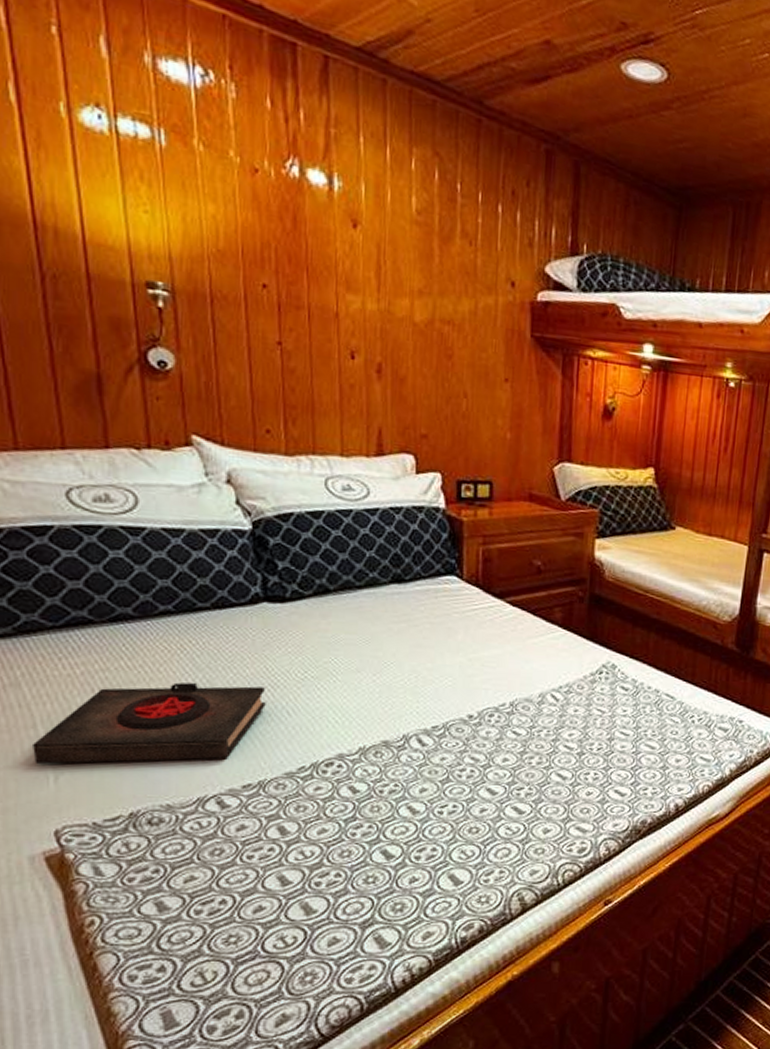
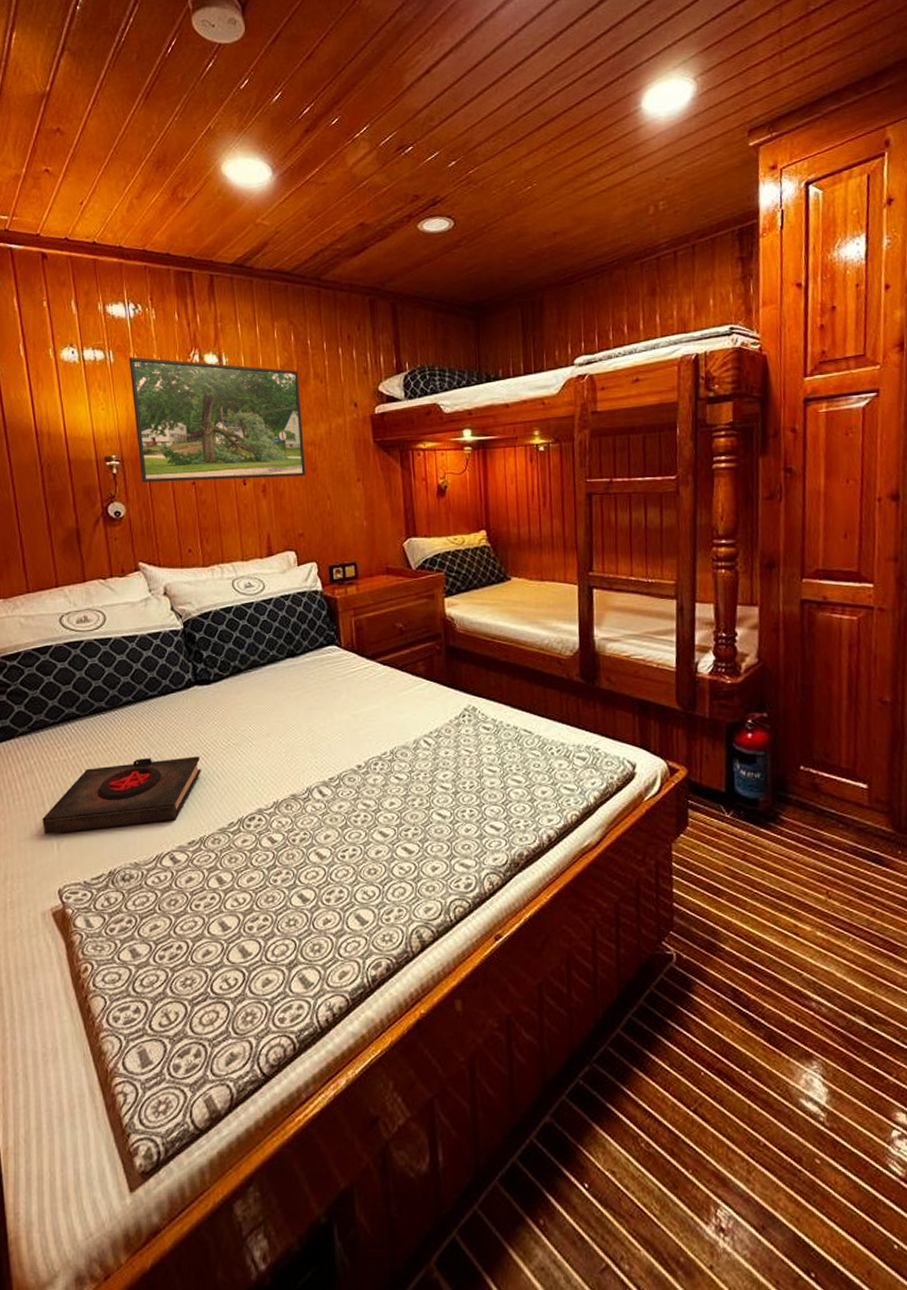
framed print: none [190,146,441,362] -> present [128,357,306,483]

